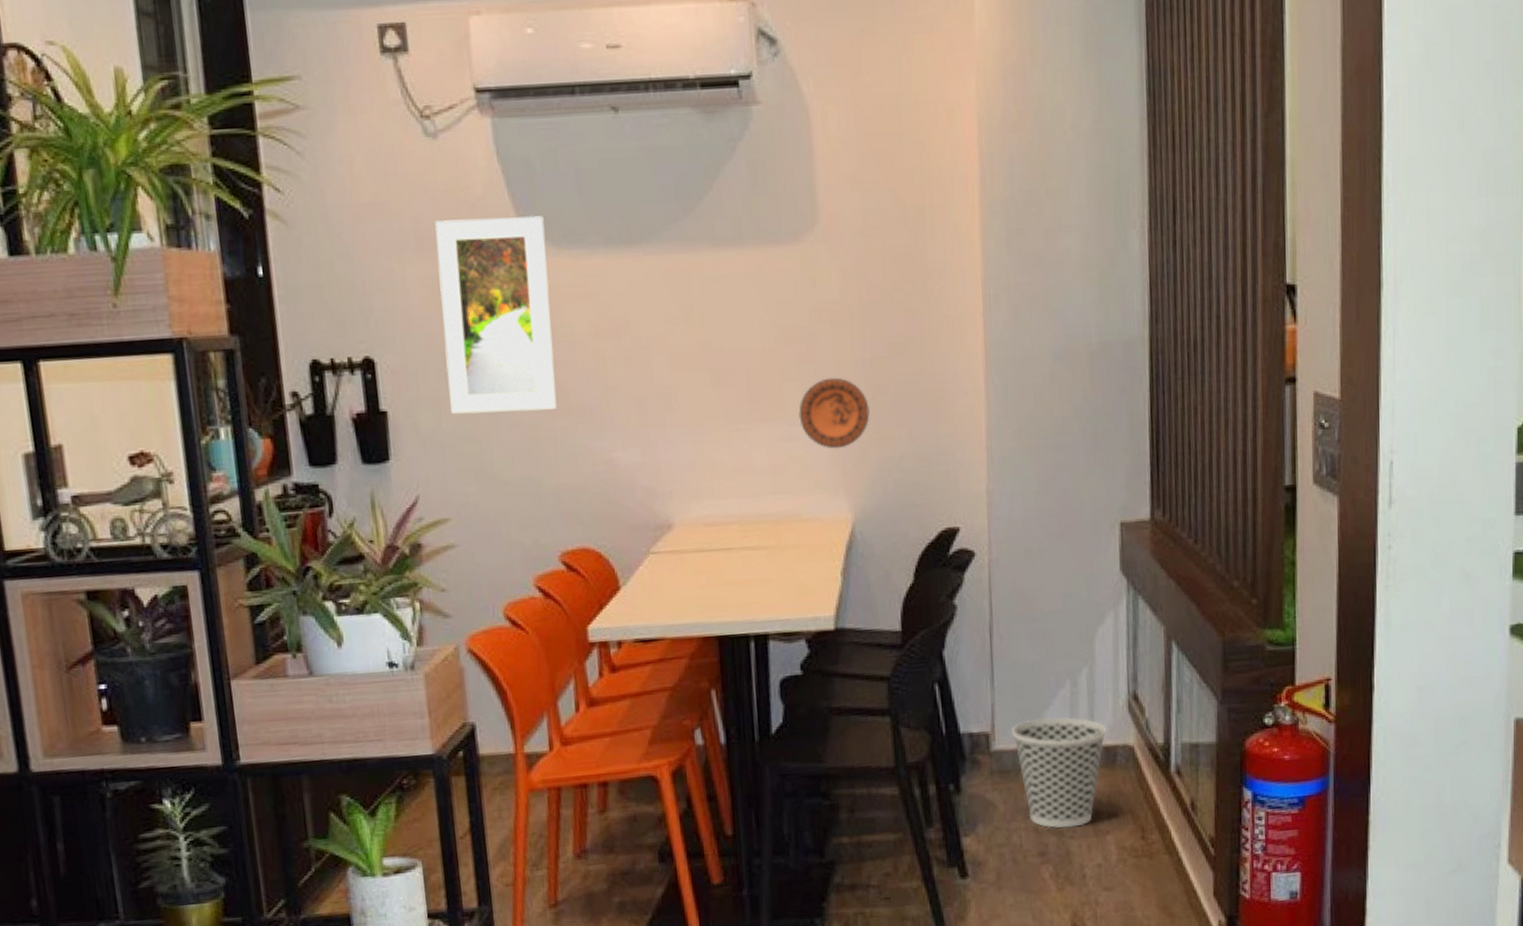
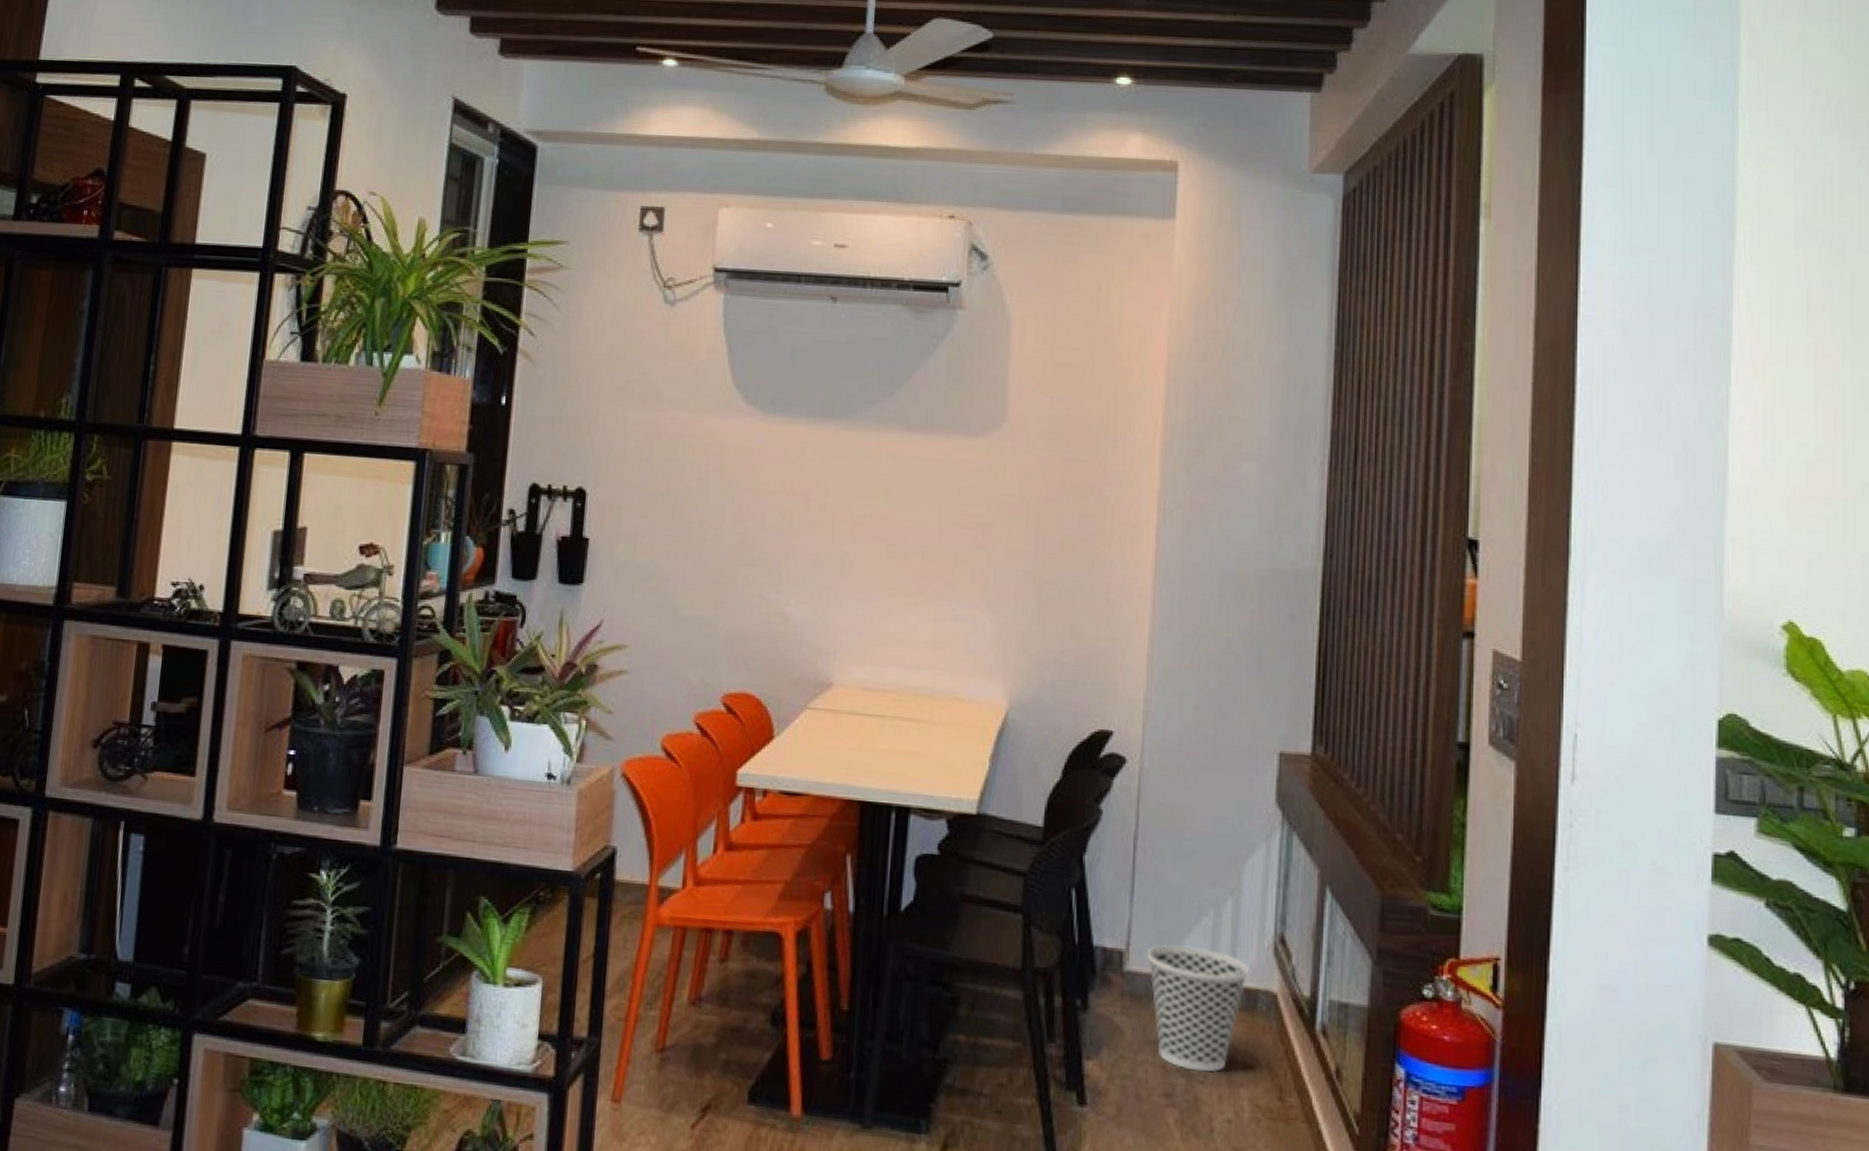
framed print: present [435,216,557,415] -> none [644,376,756,559]
decorative plate: present [799,377,870,449] -> none [966,565,1036,635]

